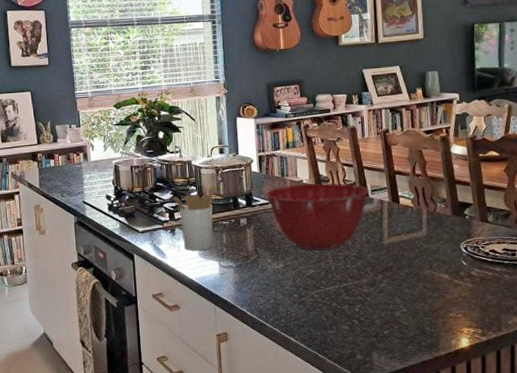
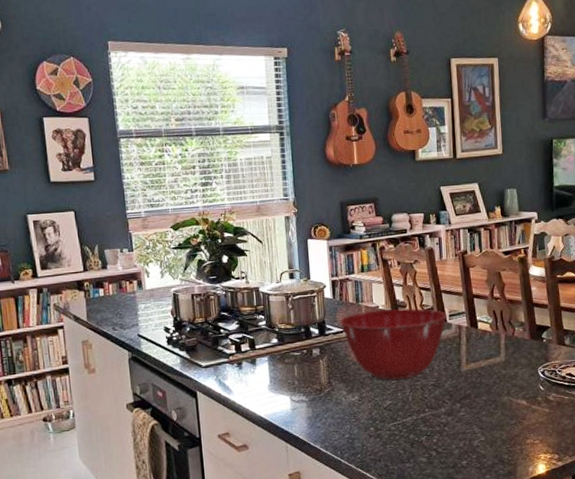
utensil holder: present [173,186,215,251] -> none [239,315,285,386]

